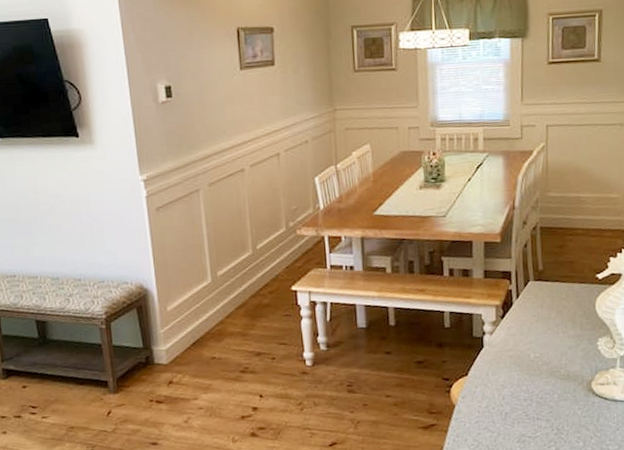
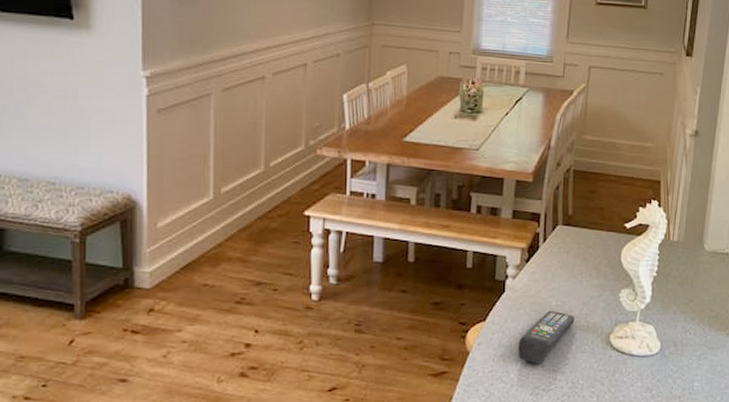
remote control: none [501,362,554,414] -> present [518,310,575,364]

